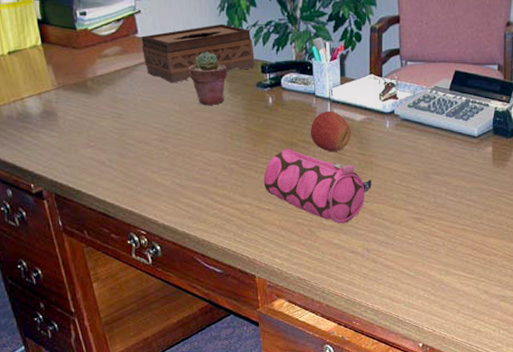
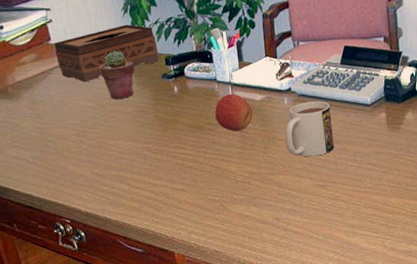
pencil case: present [263,149,372,224] -> none [175,132,276,197]
mug: none [384,127,435,187] -> present [285,101,334,157]

